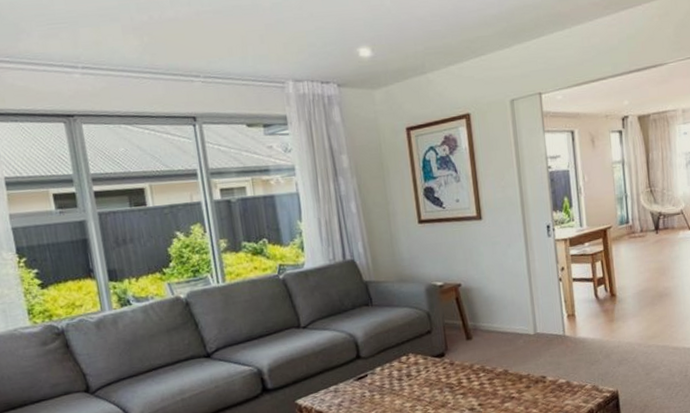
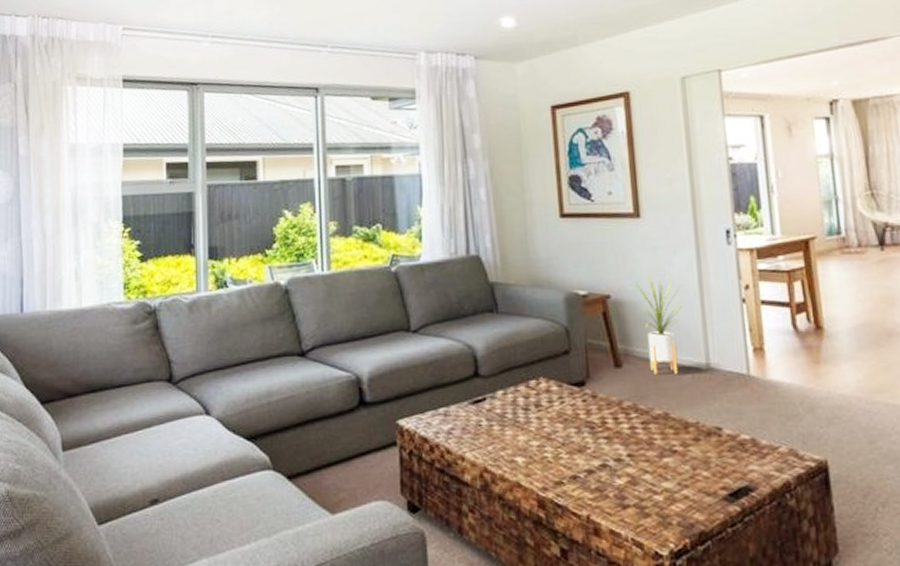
house plant: none [479,265,516,342] -> present [634,274,682,375]

